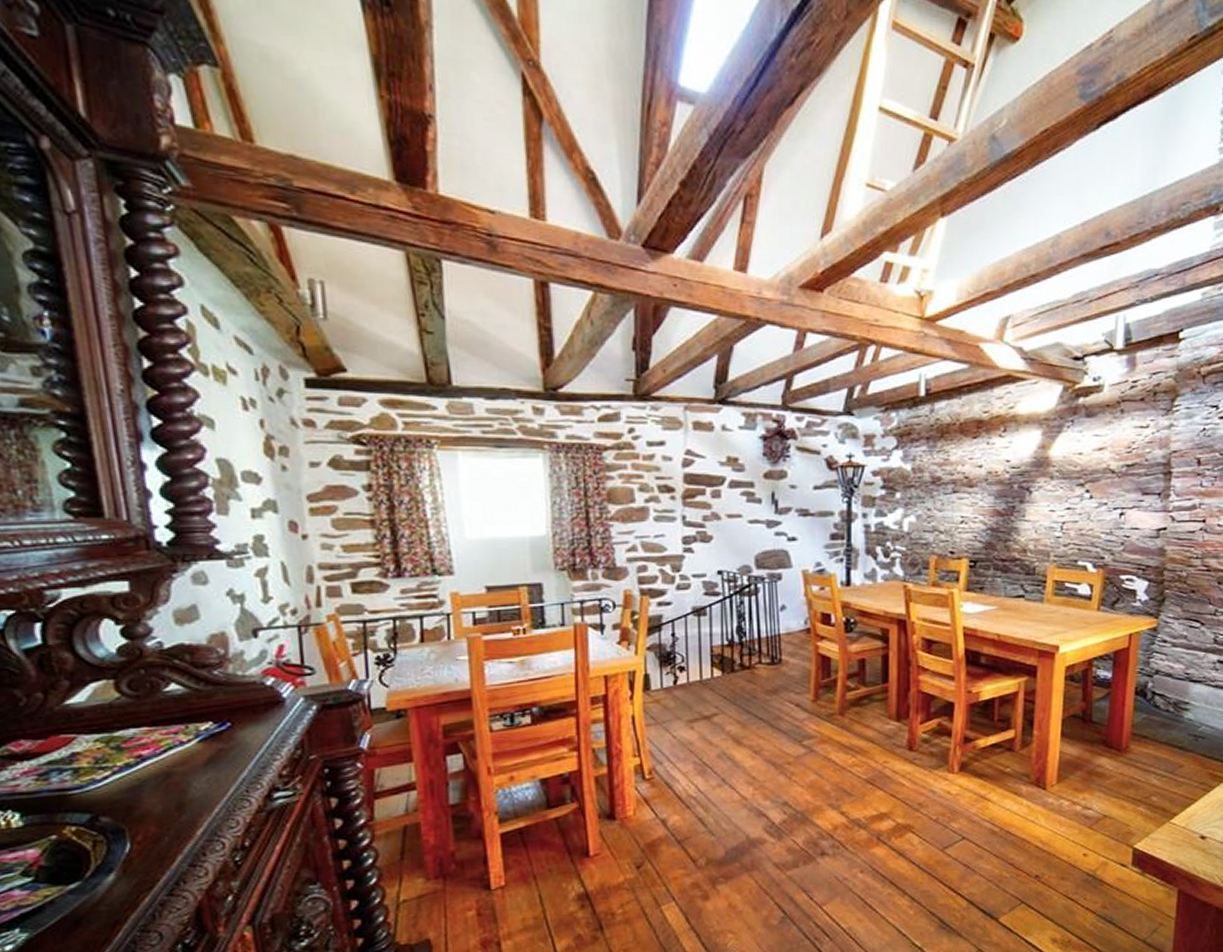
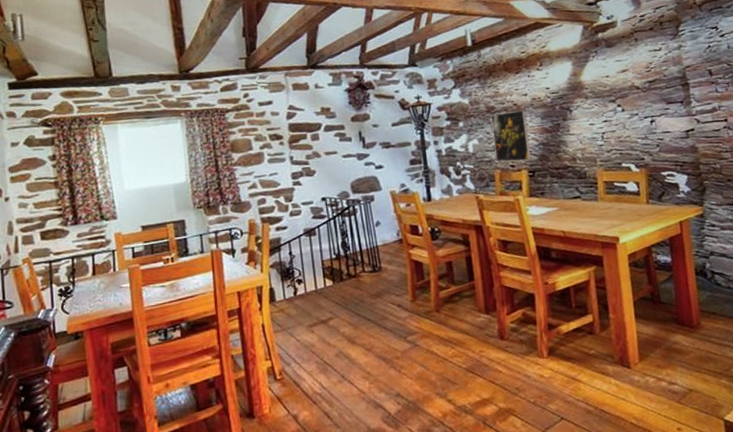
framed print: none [933,484,977,548] -> present [491,109,531,162]

